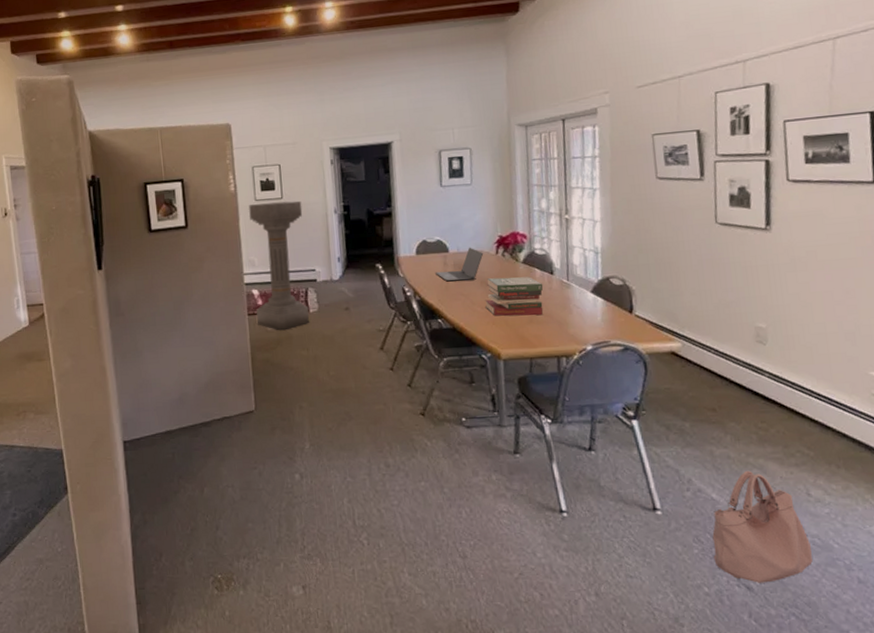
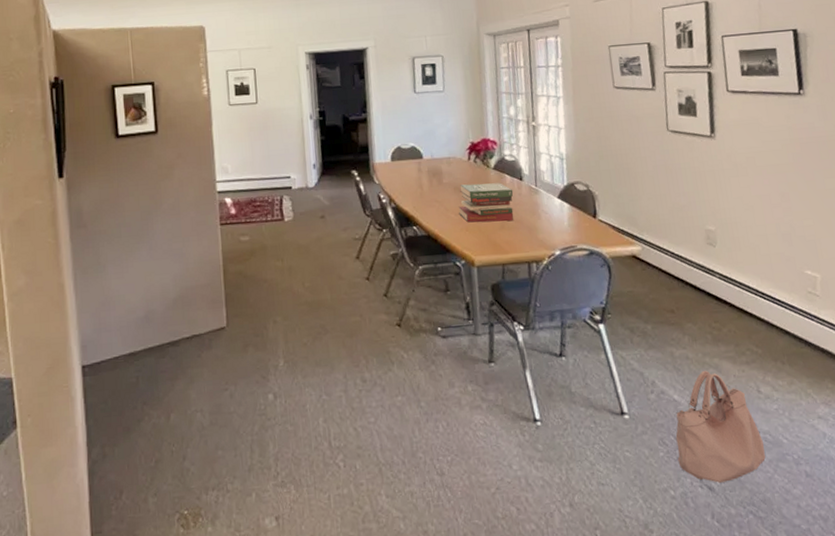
pedestal: present [249,200,310,331] -> none [222,105,284,241]
laptop: present [435,247,484,282] -> none [410,153,457,189]

